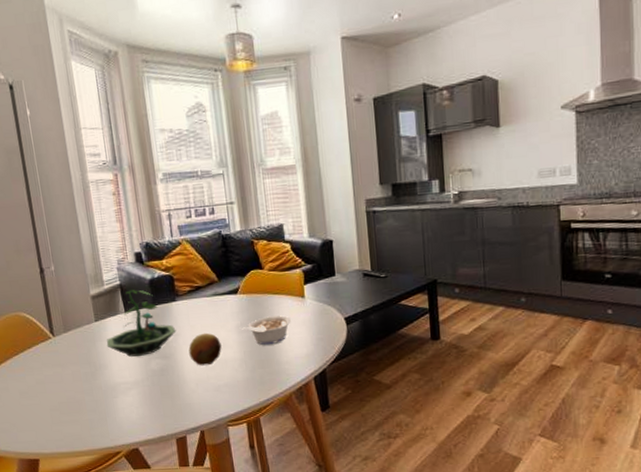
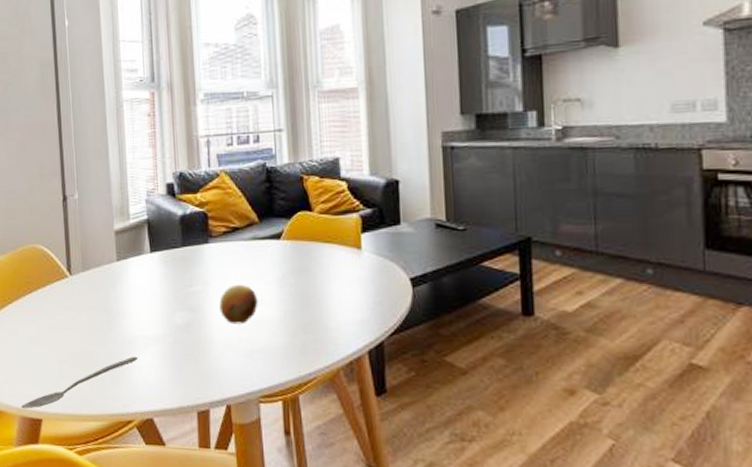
spoon: none [19,399,121,453] -> present [21,356,138,409]
terrarium: present [106,290,176,357] -> none [127,226,207,307]
legume: present [239,315,291,345] -> none [280,269,343,305]

